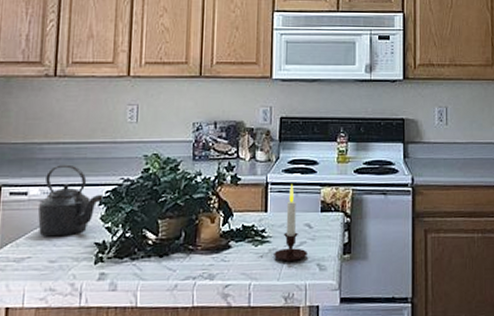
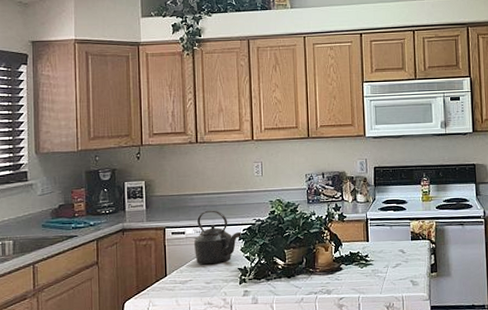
candle: present [274,183,307,262] -> none [376,219,403,279]

